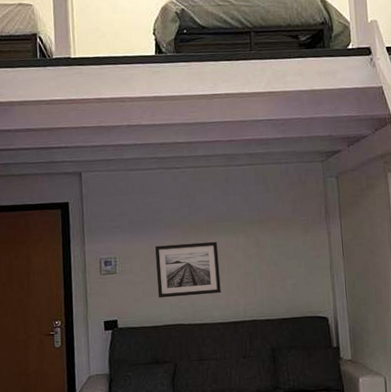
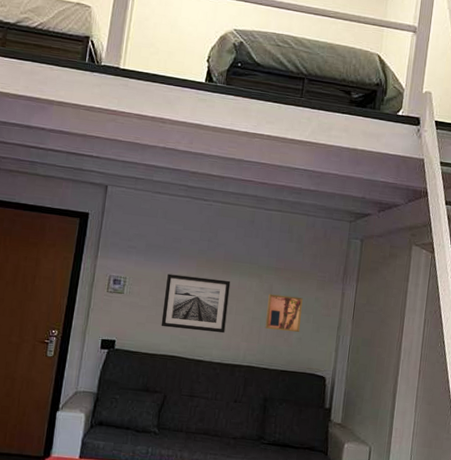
wall art: none [256,244,294,281] -> present [265,294,303,332]

